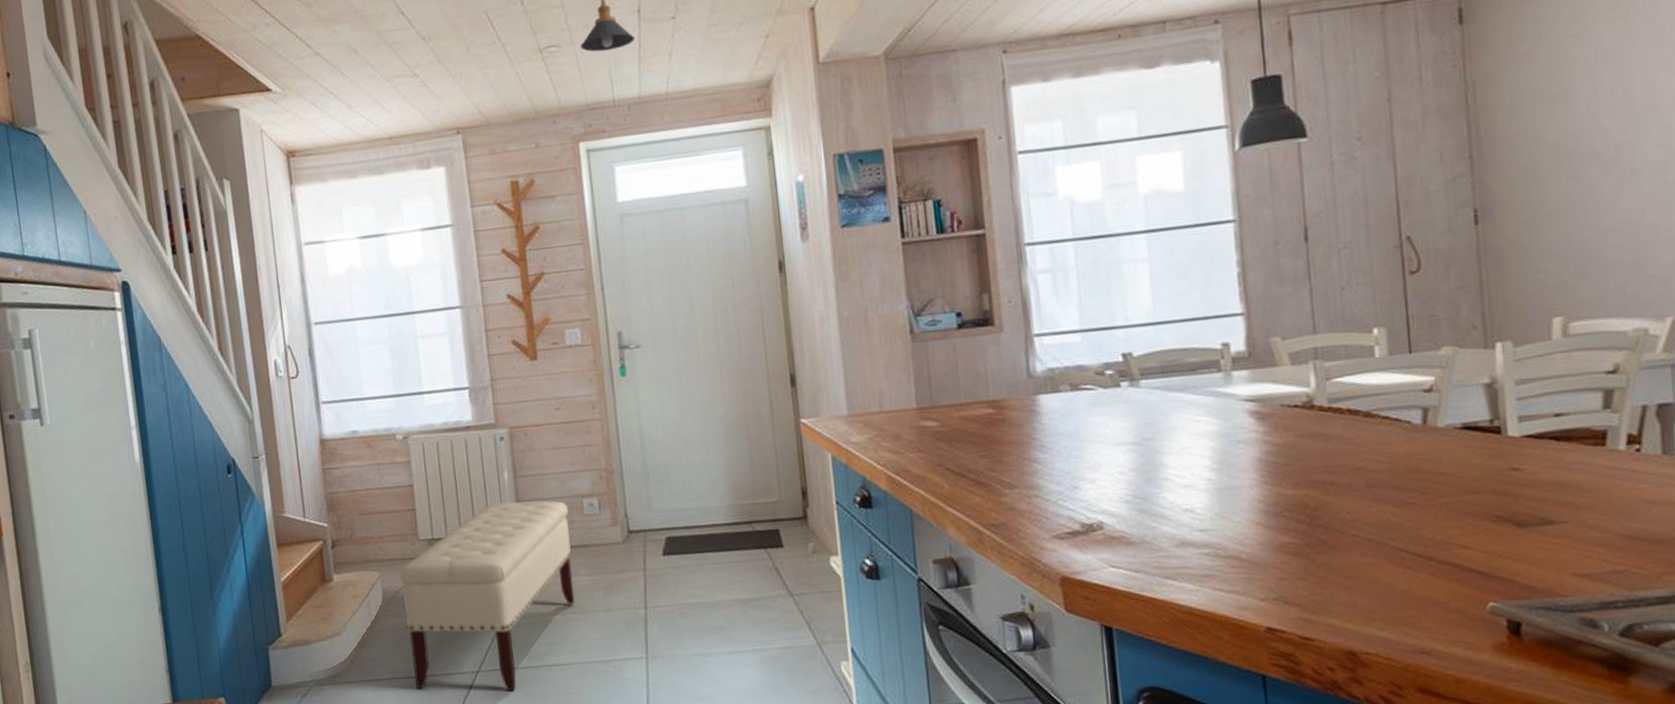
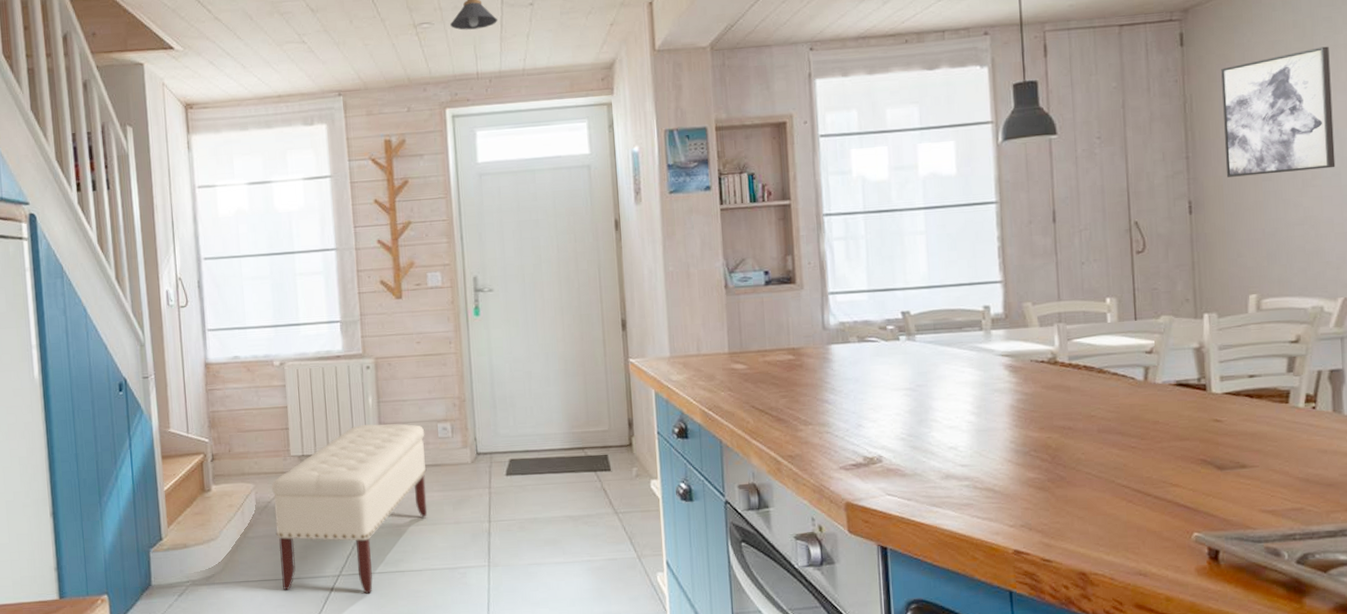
wall art: none [1511,13,1660,178] -> present [1221,46,1336,177]

